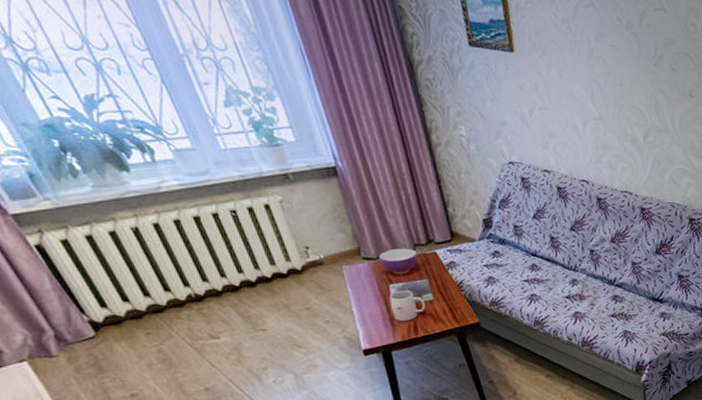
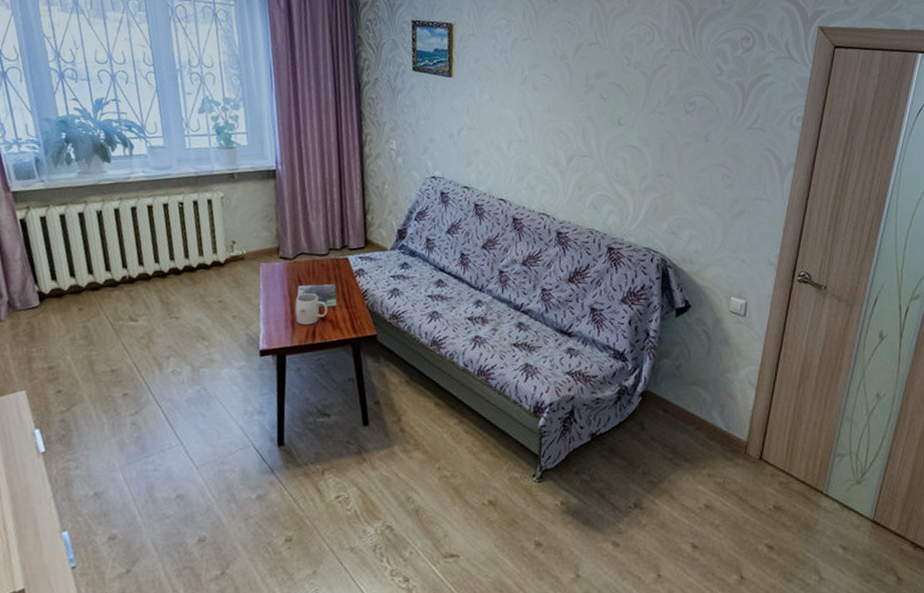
bowl: present [378,248,418,275] -> none [294,250,331,277]

